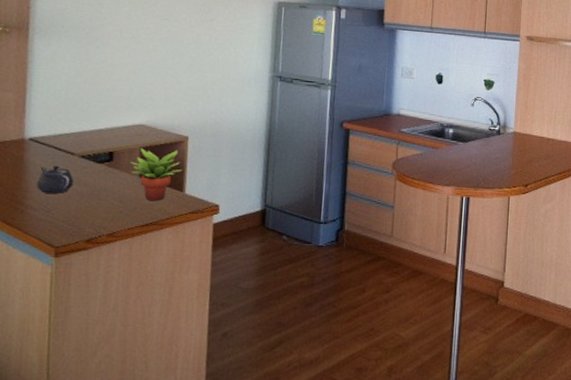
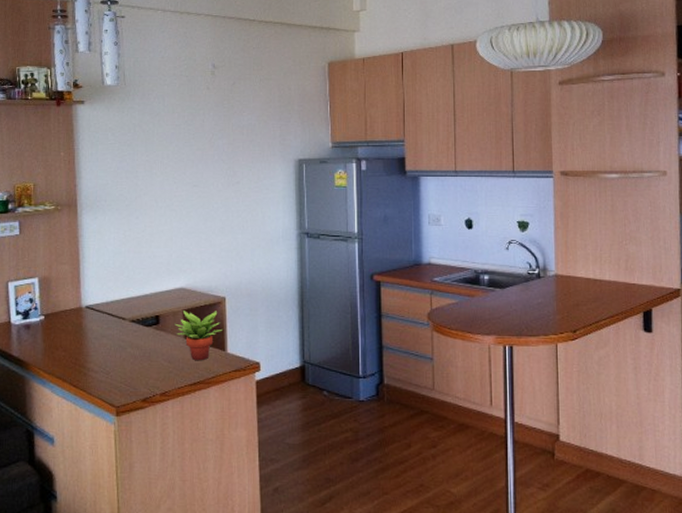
teapot: present [36,165,74,194] -> none [95,330,127,356]

